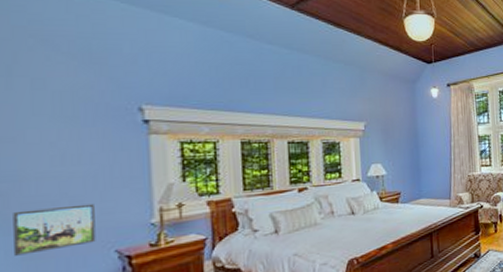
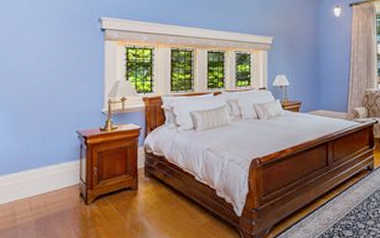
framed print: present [13,203,96,256] -> none [10,93,64,128]

